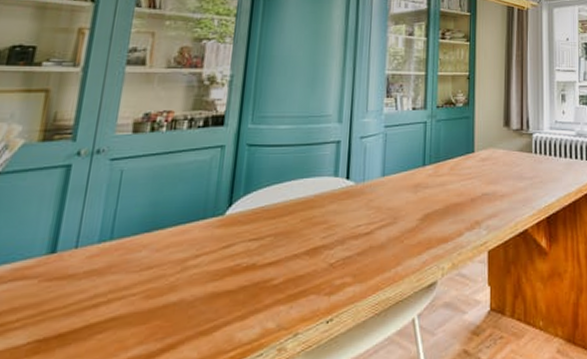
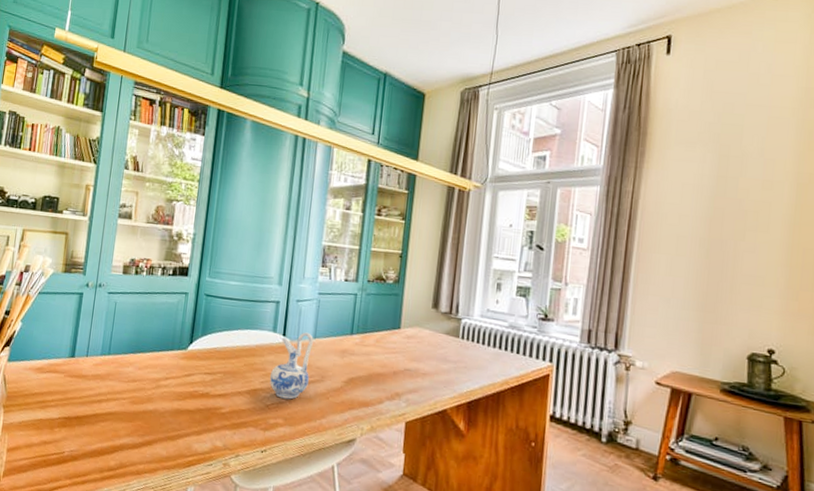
ceramic pitcher: none [332,171,382,252] -> present [269,332,313,400]

